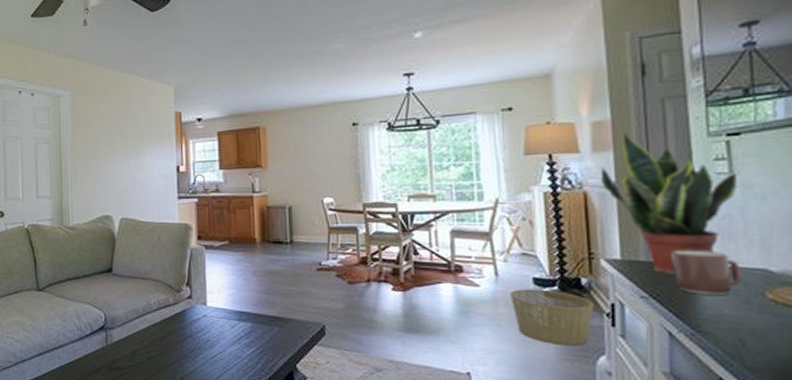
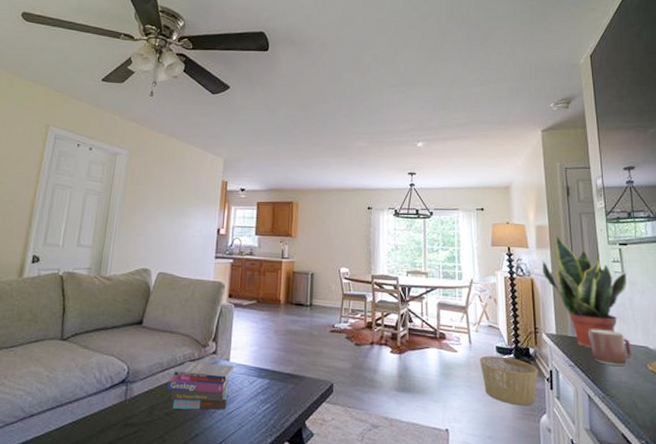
books: none [145,307,213,354] -> present [166,361,235,410]

